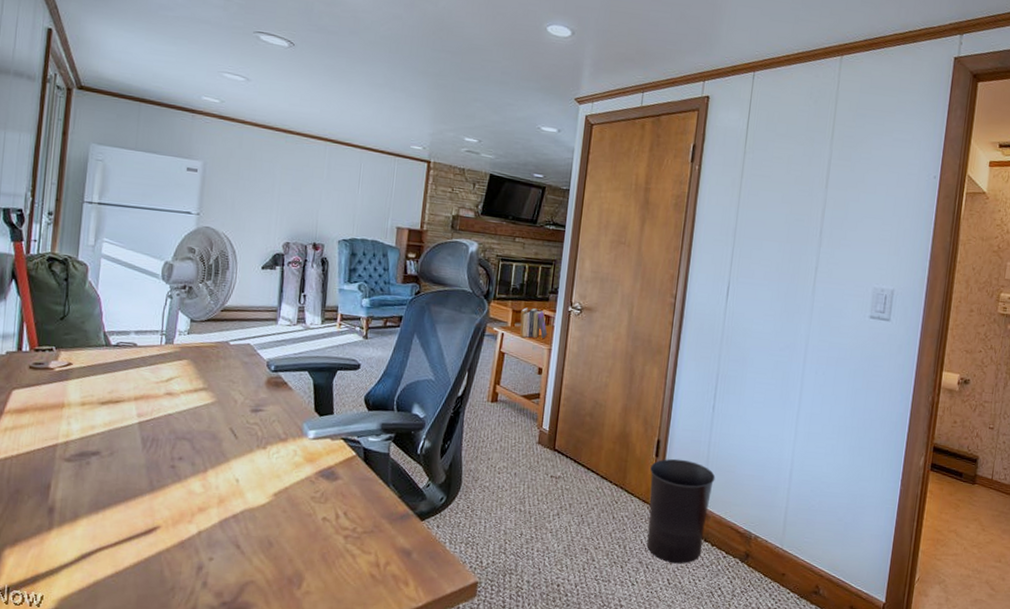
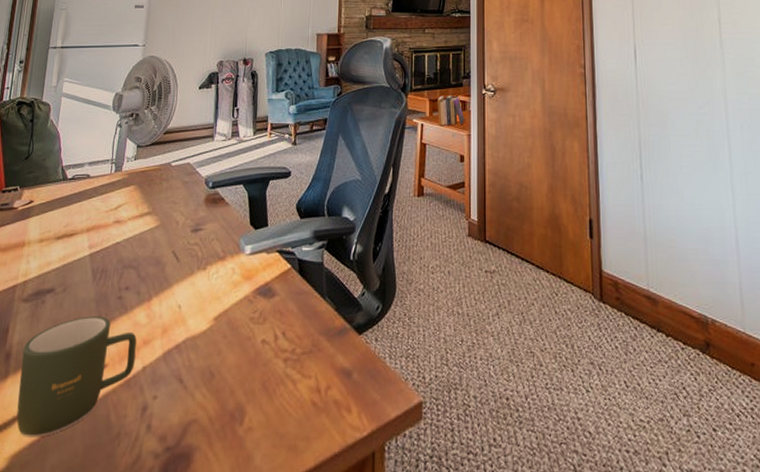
mug: none [63,480,192,585] -> present [16,316,137,438]
waste bin: present [646,458,716,563] -> none [587,238,657,360]

